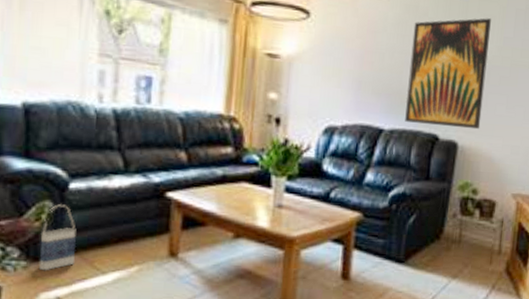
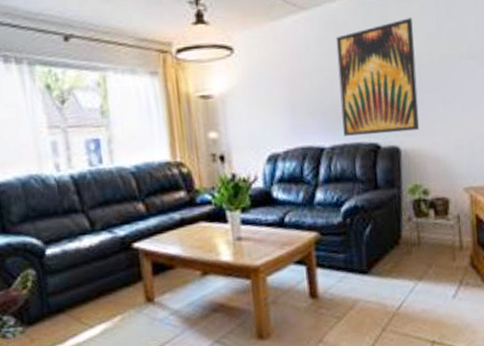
bag: present [38,204,77,271] -> none [30,270,64,333]

